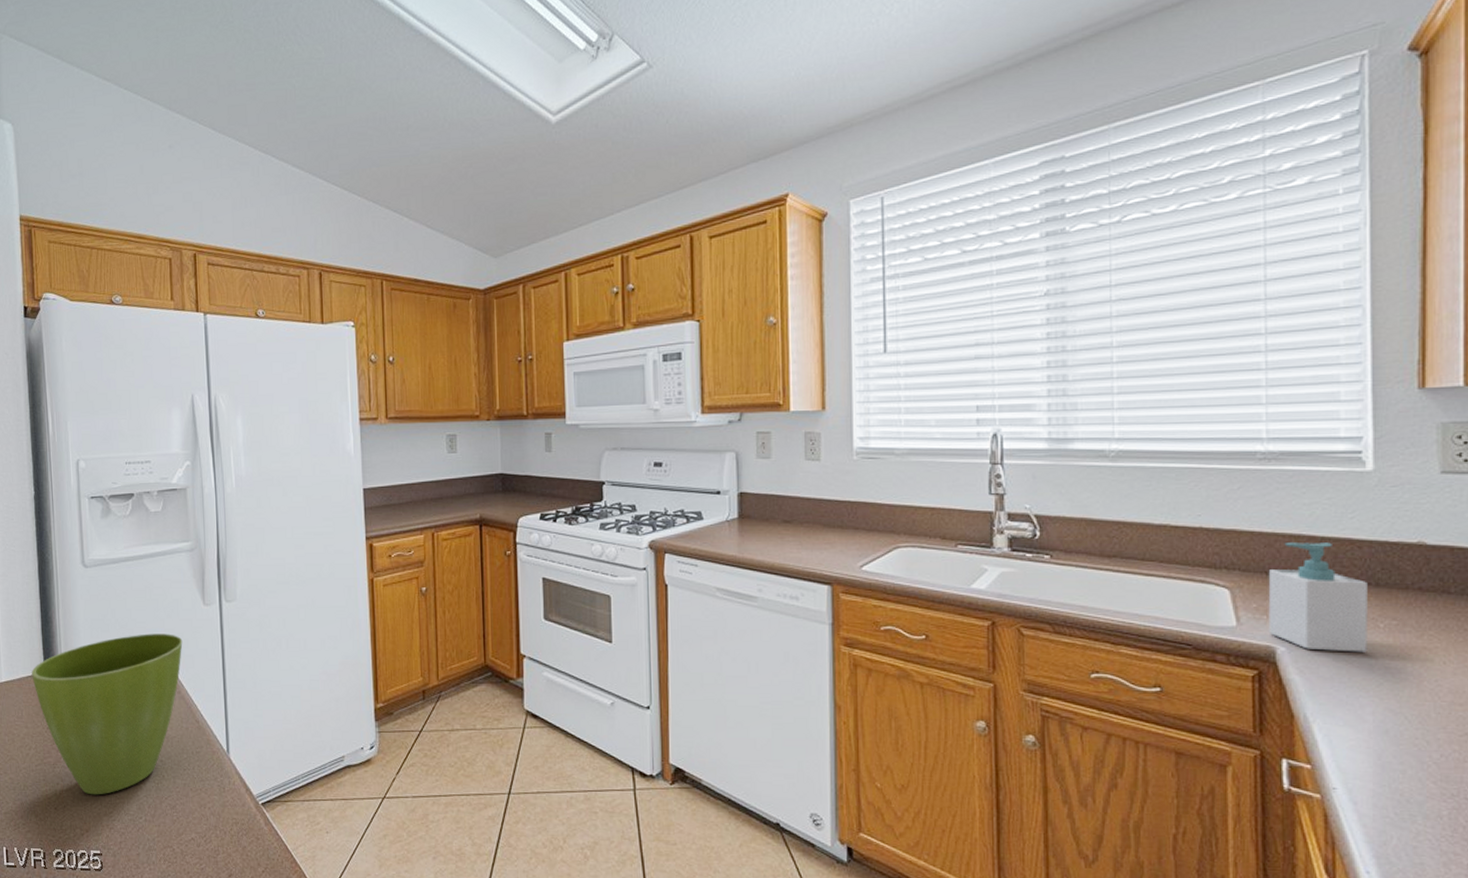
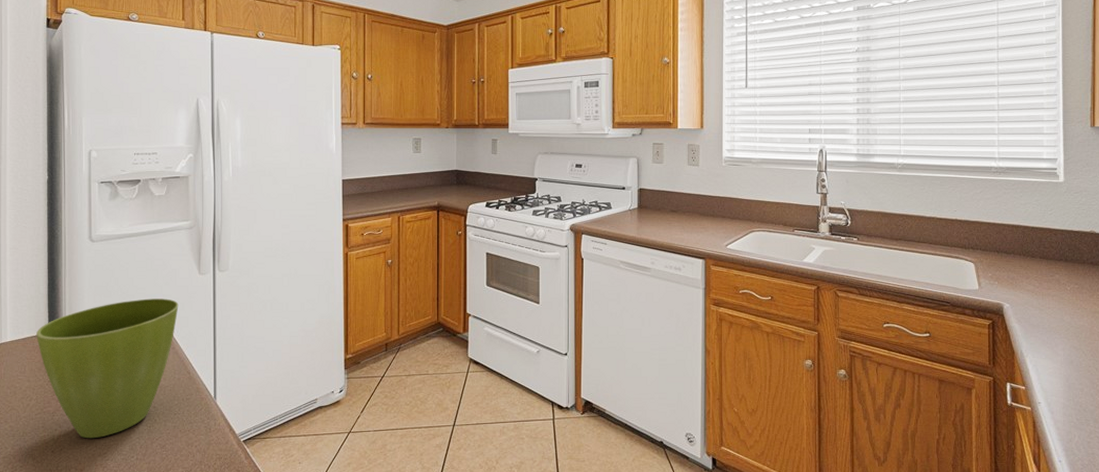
soap bottle: present [1268,542,1367,653] -> none [999,231,1060,307]

